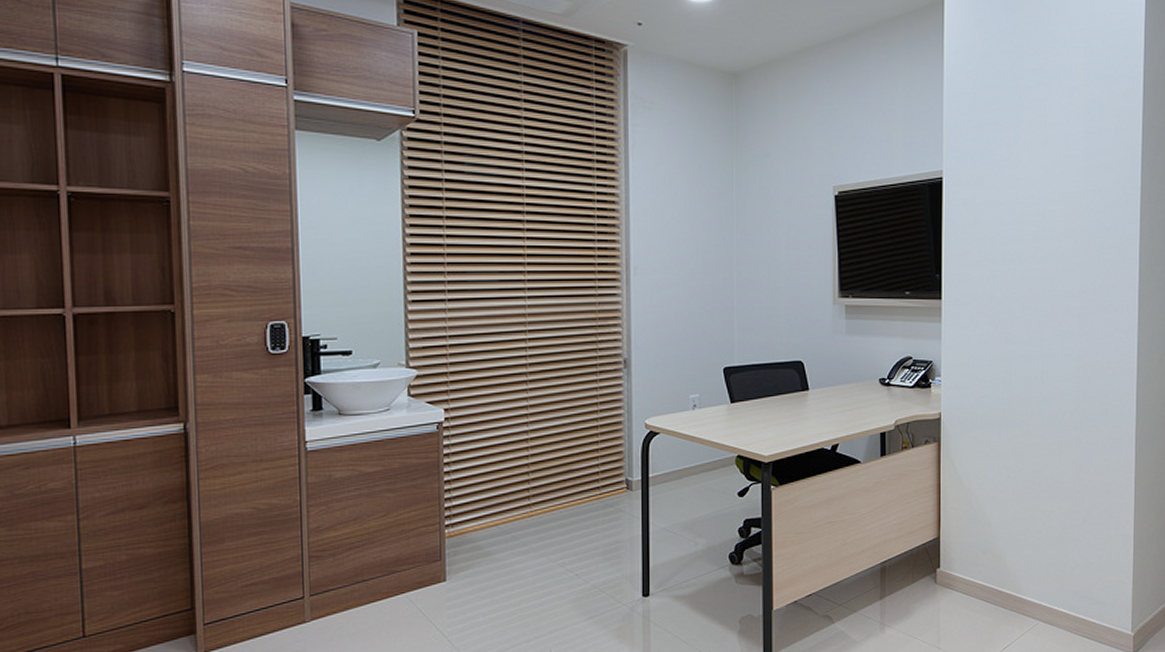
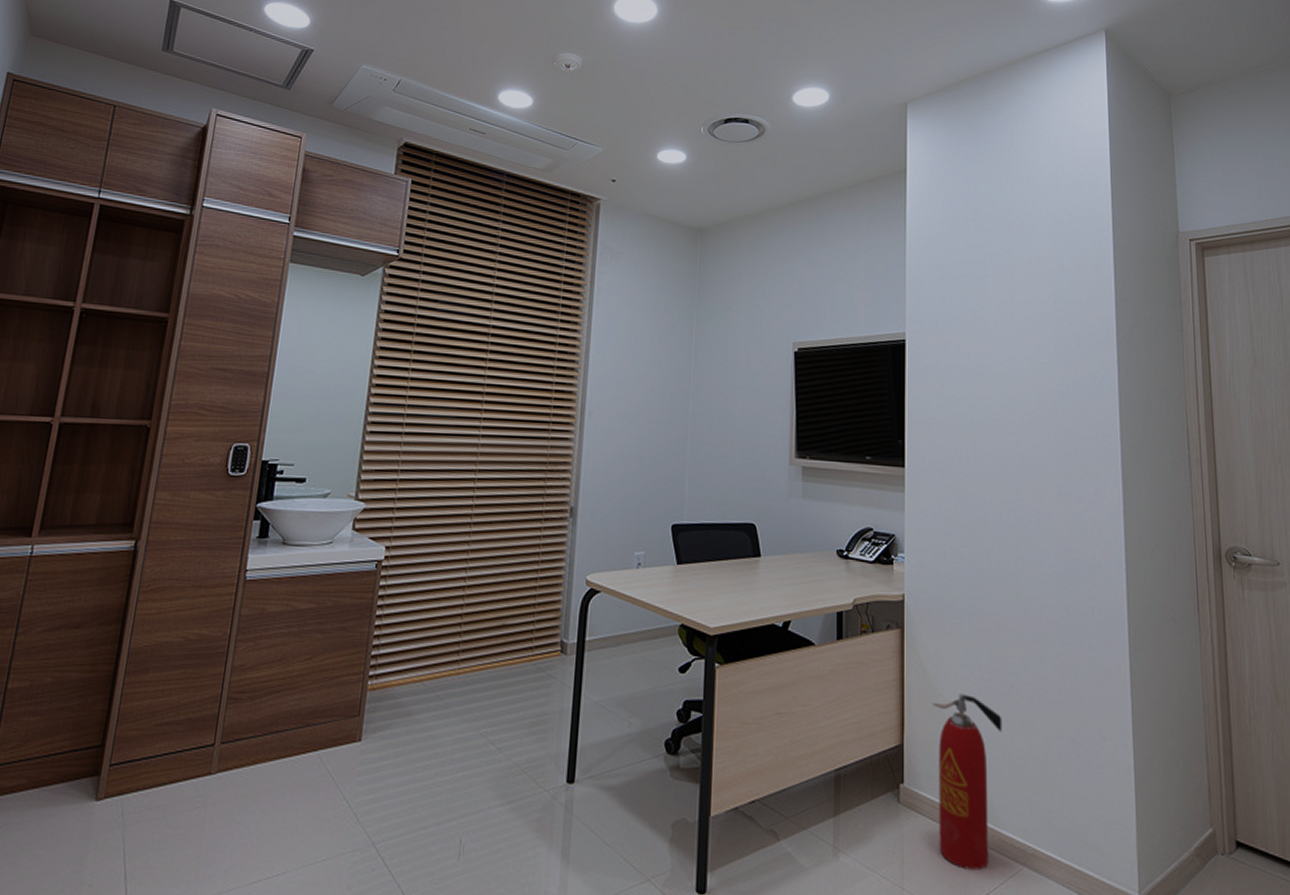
fire extinguisher: none [965,491,1025,629] -> present [932,693,1003,870]

